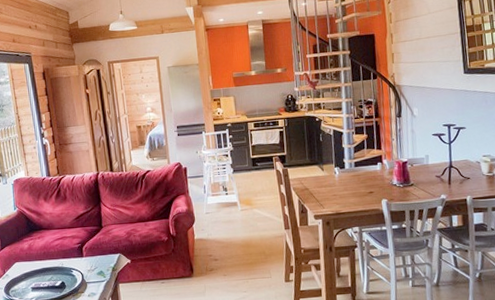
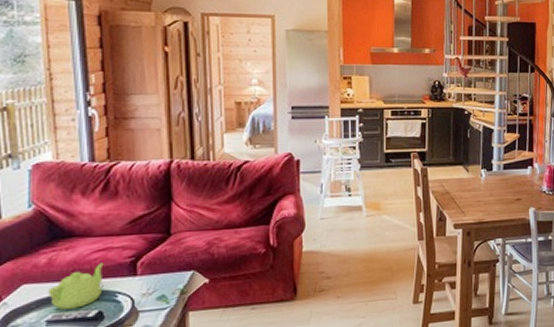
teapot: none [31,248,63,280] -> present [48,263,104,310]

